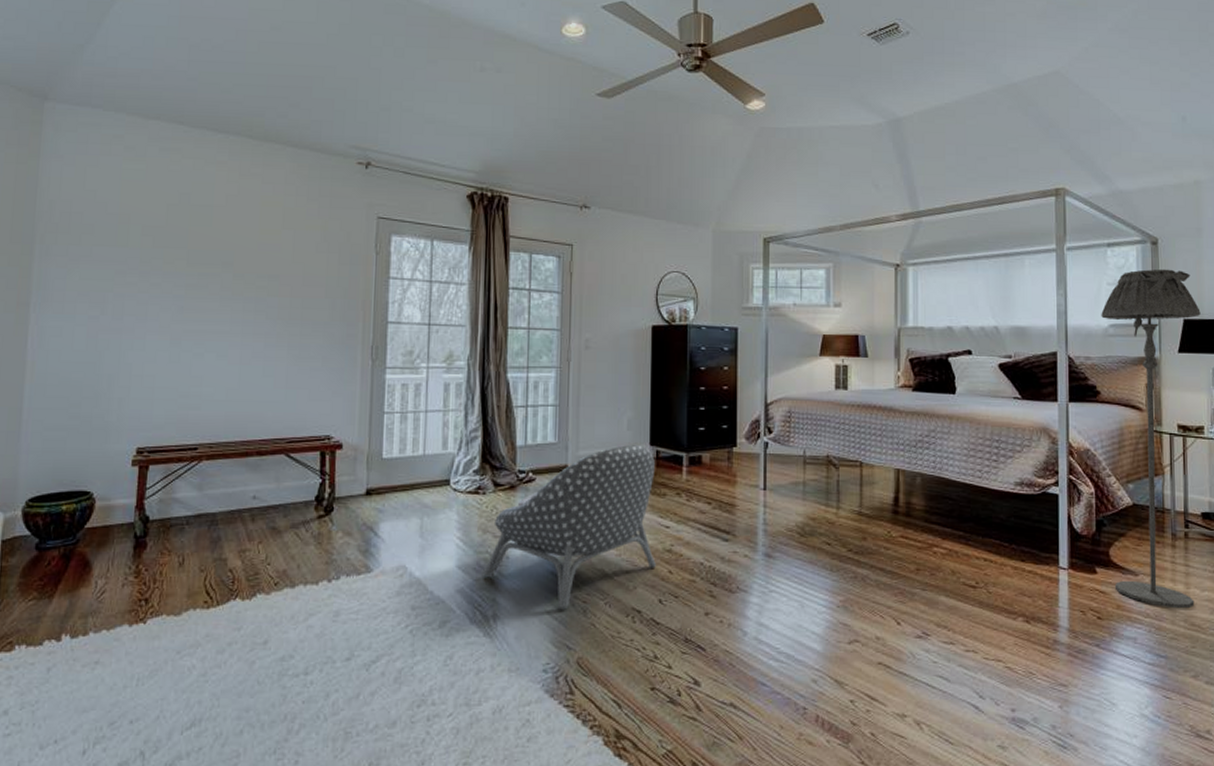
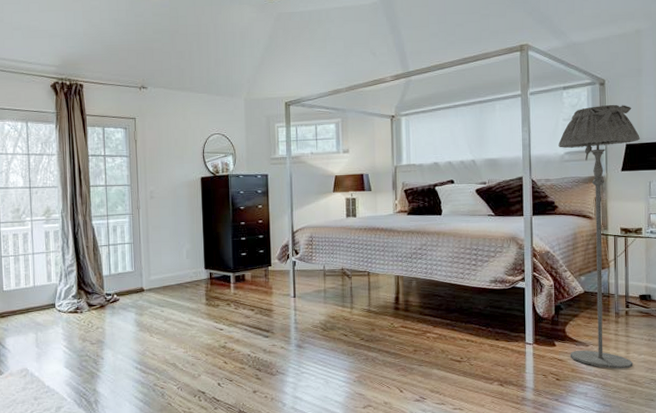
armchair: present [483,444,657,610] -> none [85,268,215,394]

